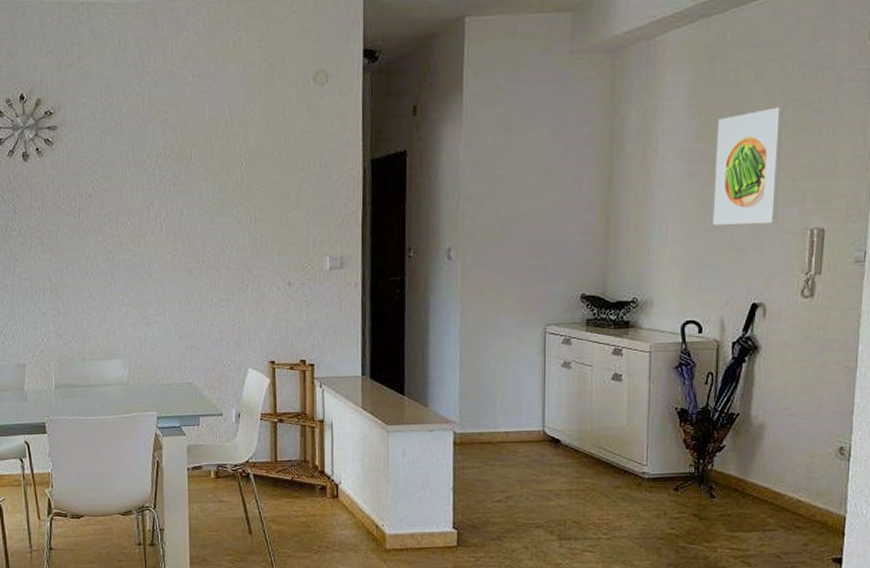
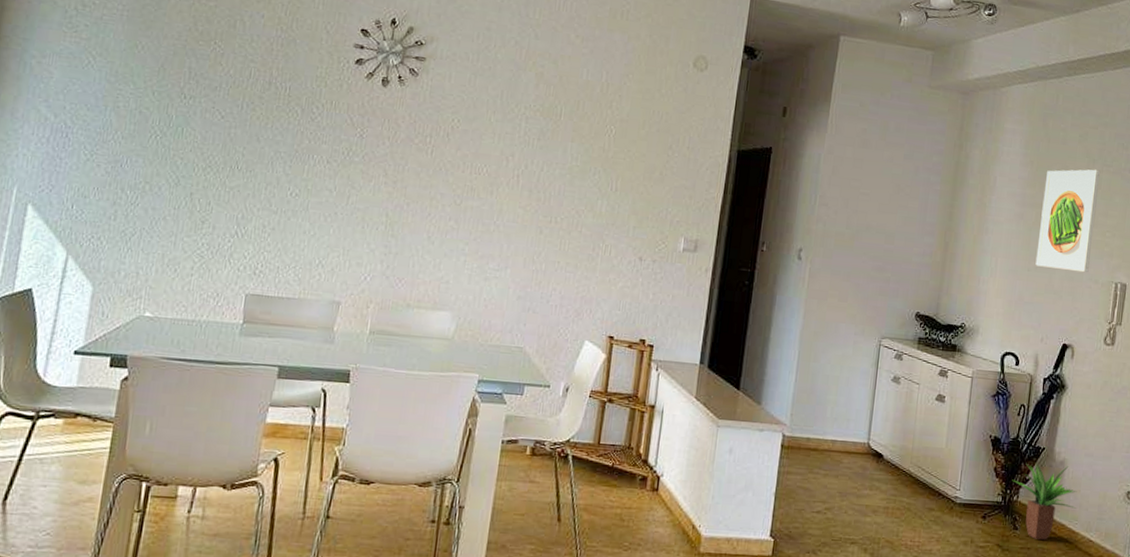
potted plant: none [704,429,781,505] -> present [1012,462,1077,540]

